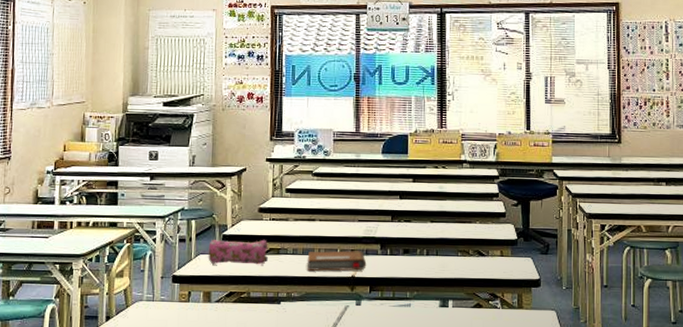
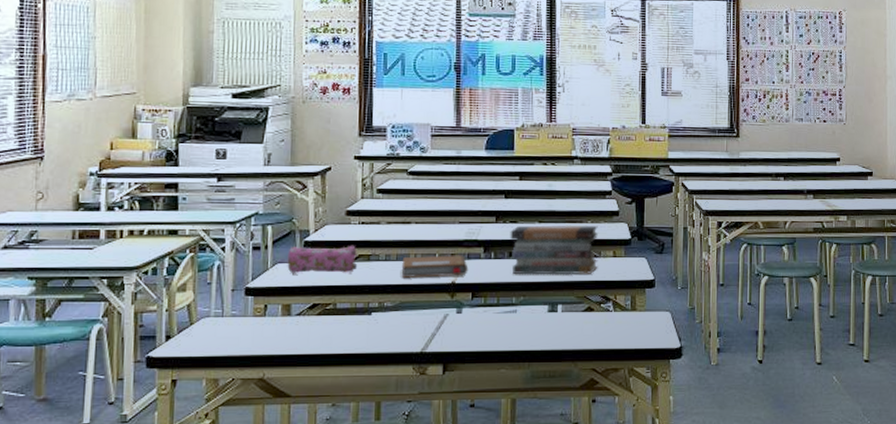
book stack: none [404,224,486,273] -> present [510,224,598,275]

